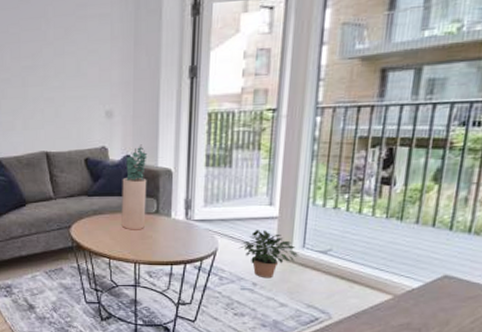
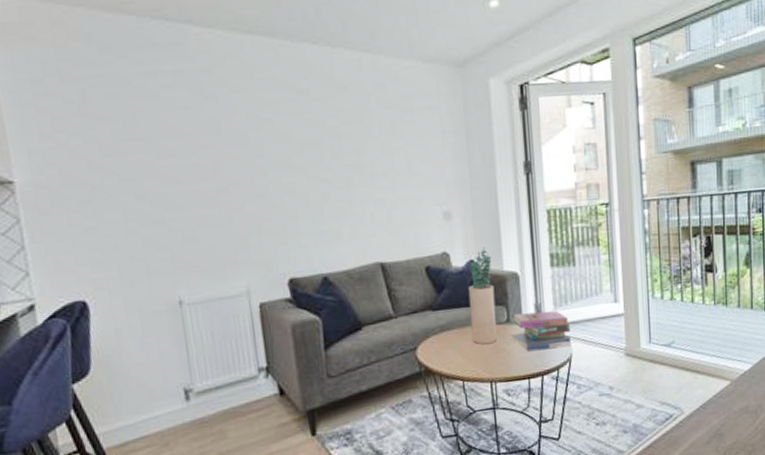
books: none [157,206,219,241] -> present [509,310,572,351]
potted plant: present [239,230,299,279] -> none [592,328,647,381]

